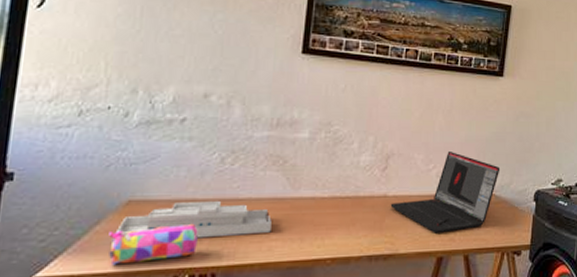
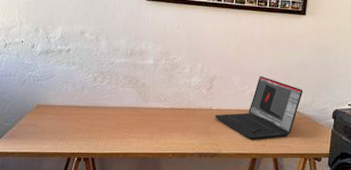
pencil case: present [109,224,198,265] -> none [27,123,82,147]
desk organizer: present [117,200,272,238] -> none [32,107,130,133]

